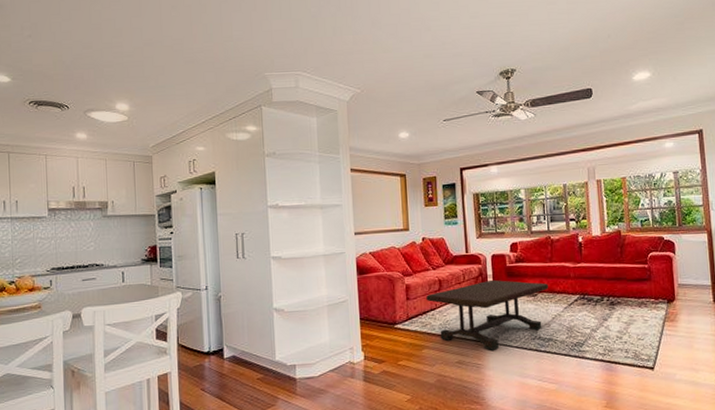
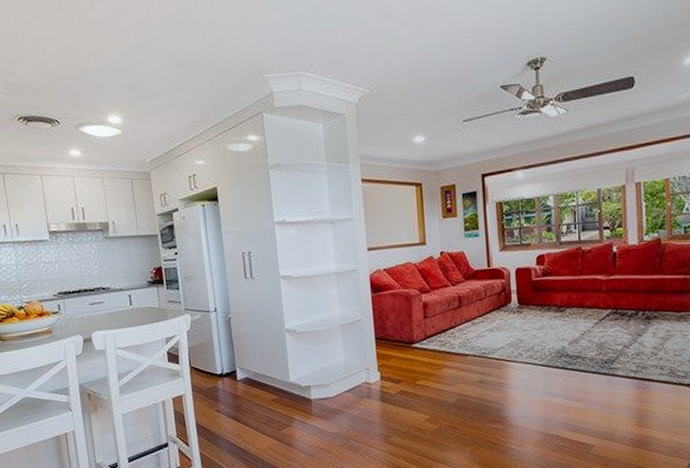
coffee table: present [426,279,549,350] -> none [445,295,579,369]

